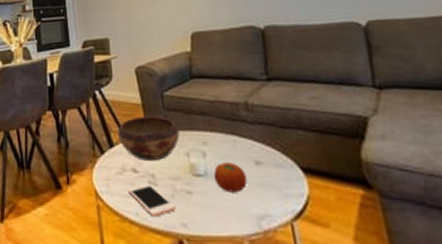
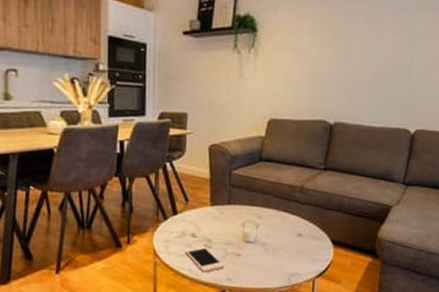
decorative bowl: present [118,115,180,162] -> none [183,190,239,229]
fruit: present [213,162,247,193] -> none [261,233,288,257]

